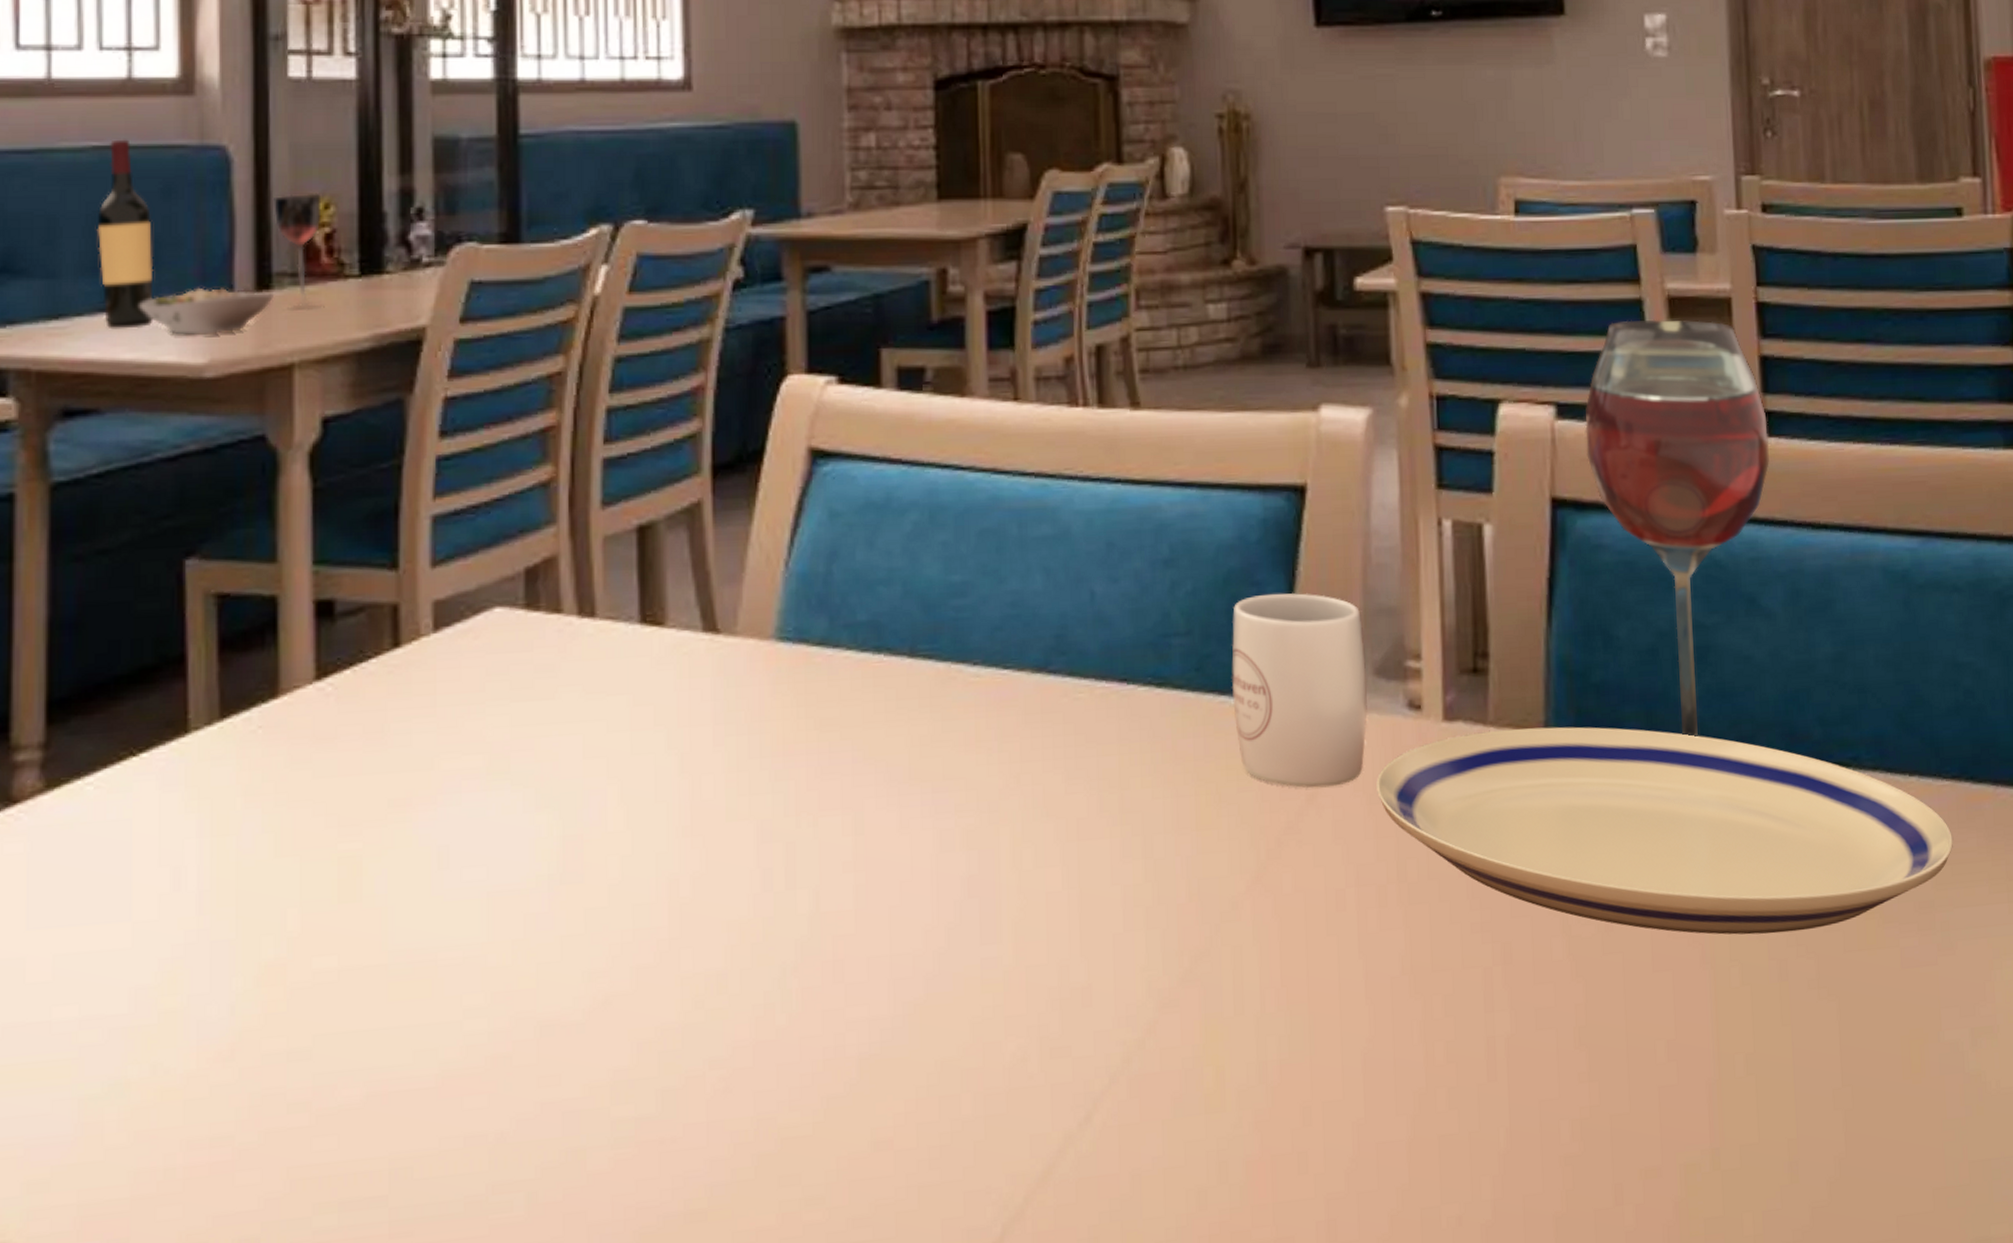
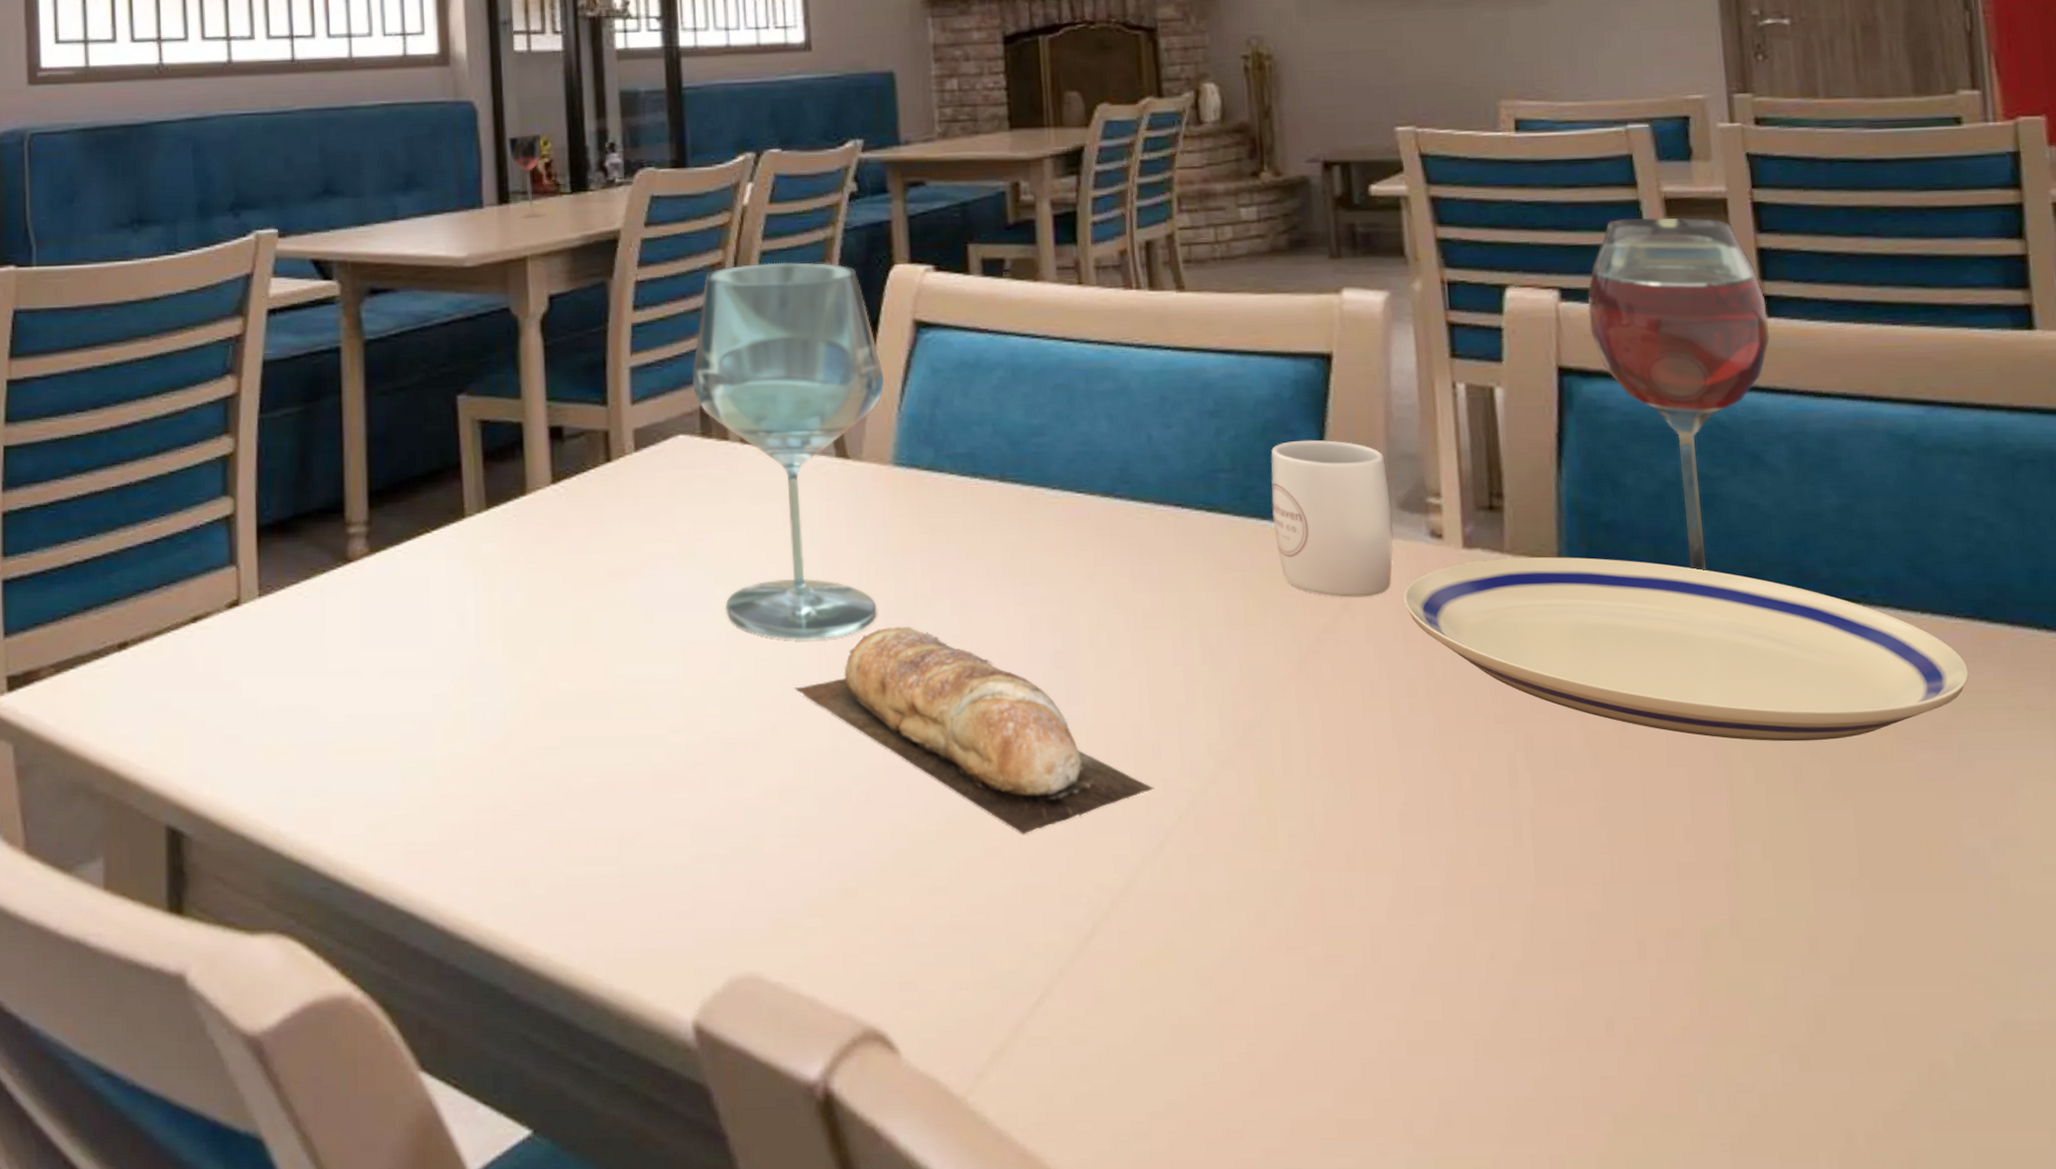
wine bottle: present [96,139,154,330] -> none [387,98,429,233]
salad: present [139,287,275,335] -> none [418,202,512,237]
wine glass: none [516,371,768,880] -> present [692,262,884,640]
bread loaf: none [636,853,1083,1118] -> present [794,626,1154,834]

